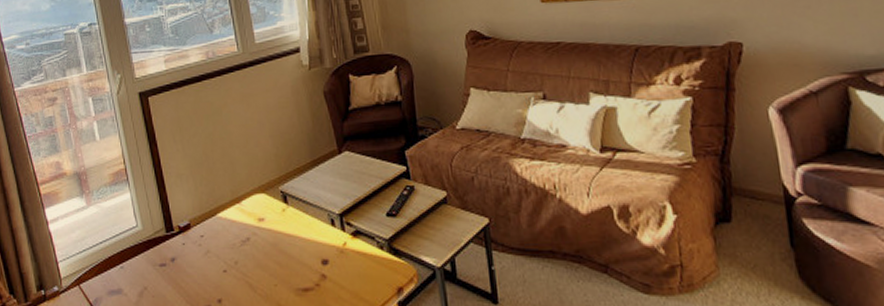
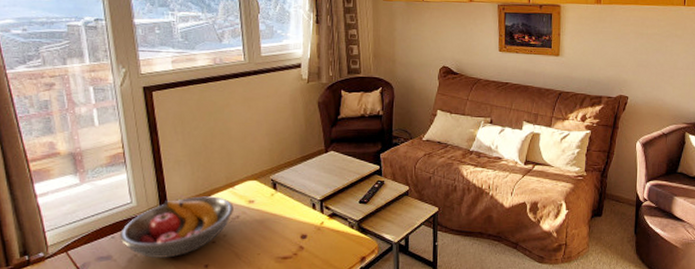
fruit bowl: none [127,215,243,291] -> present [119,196,234,258]

